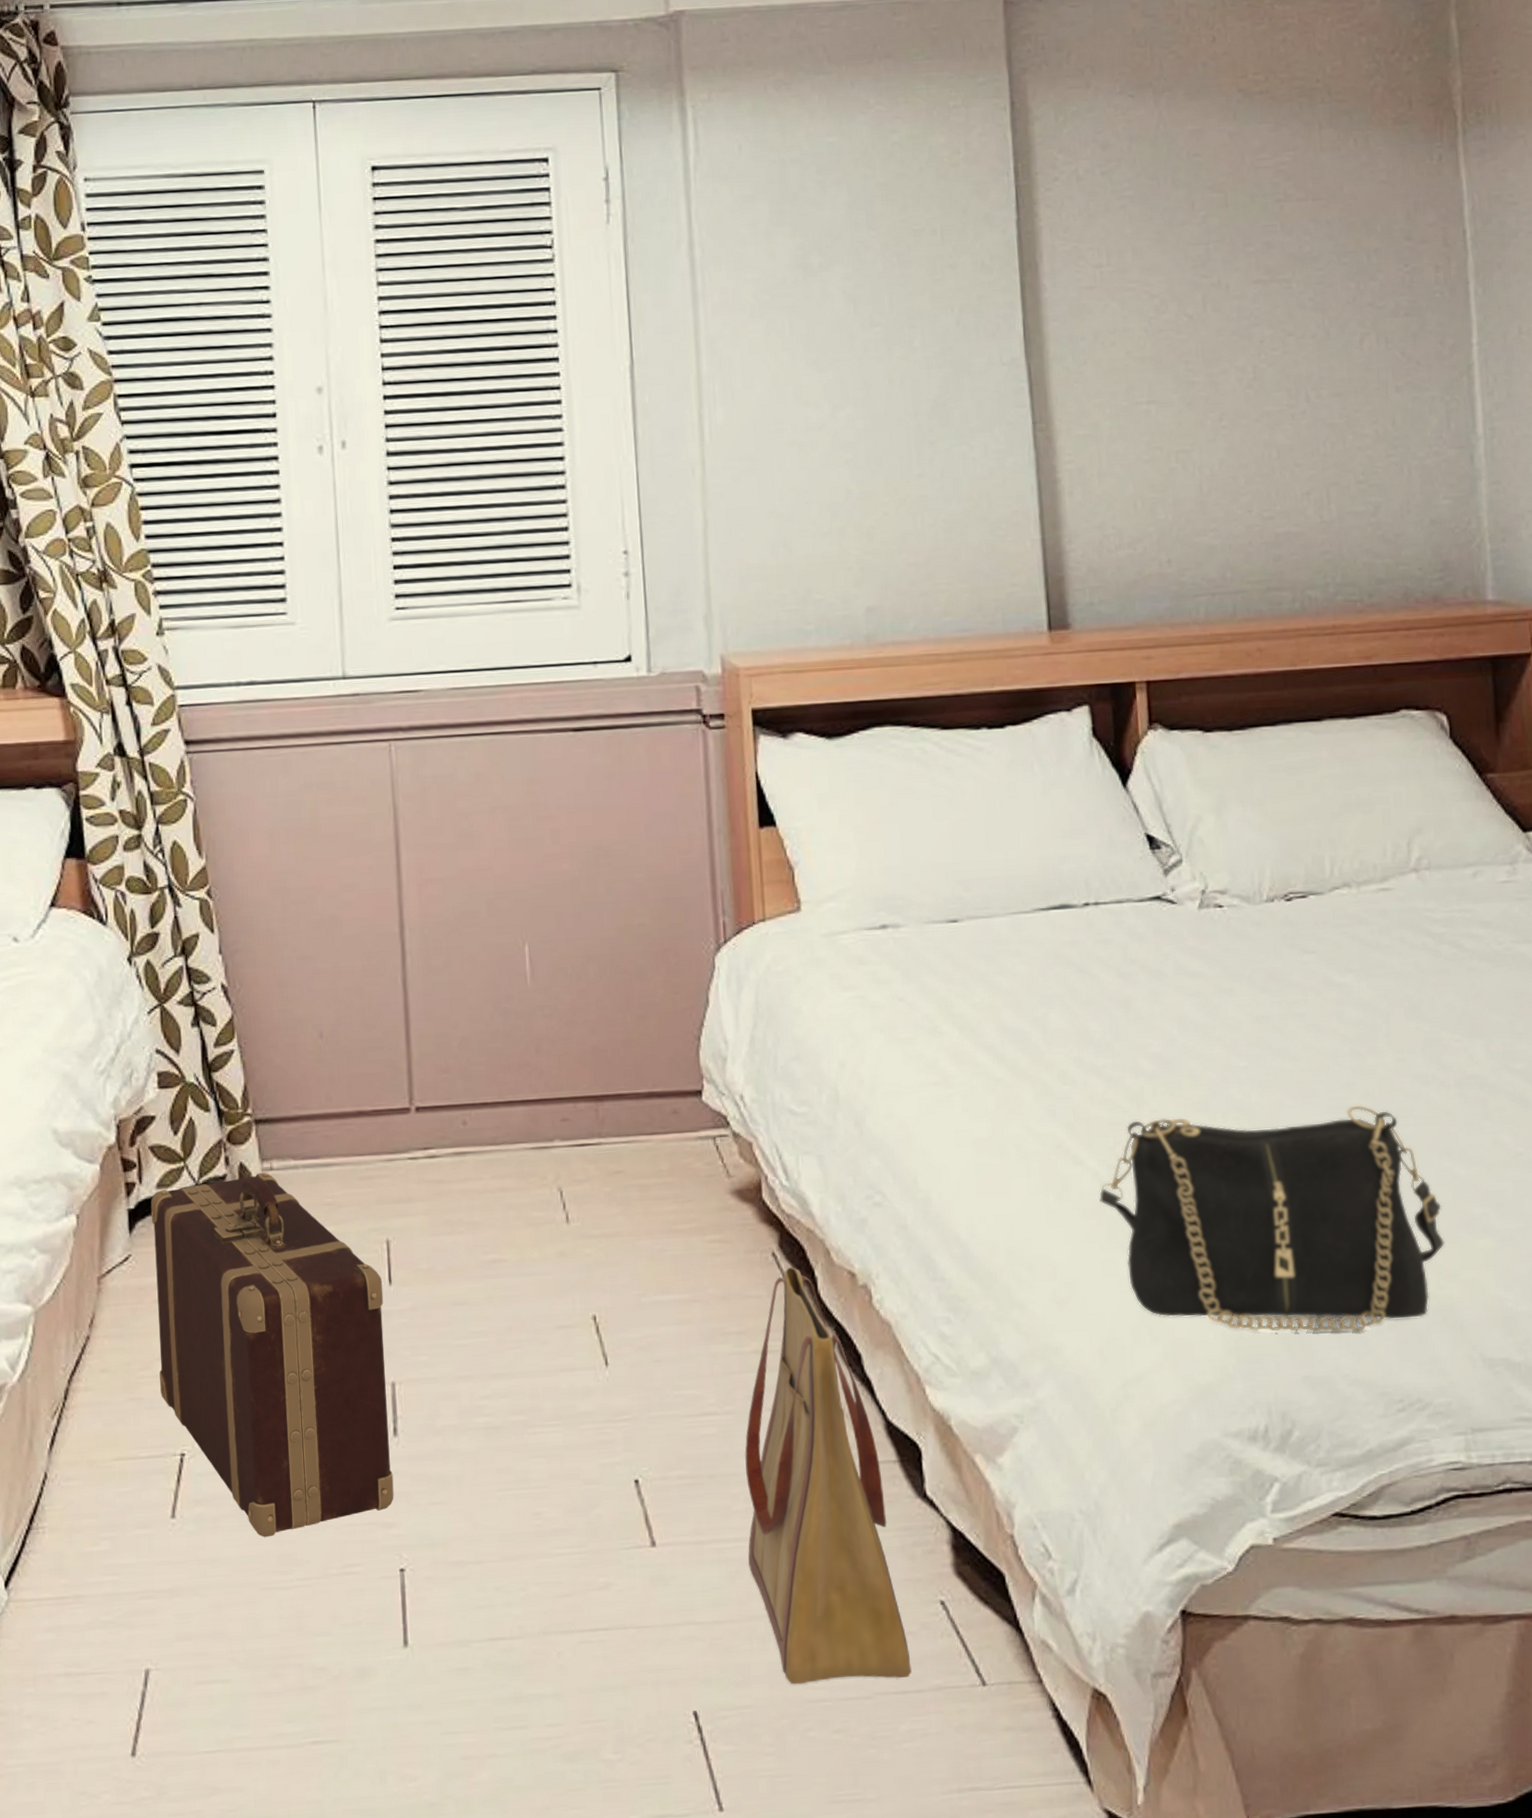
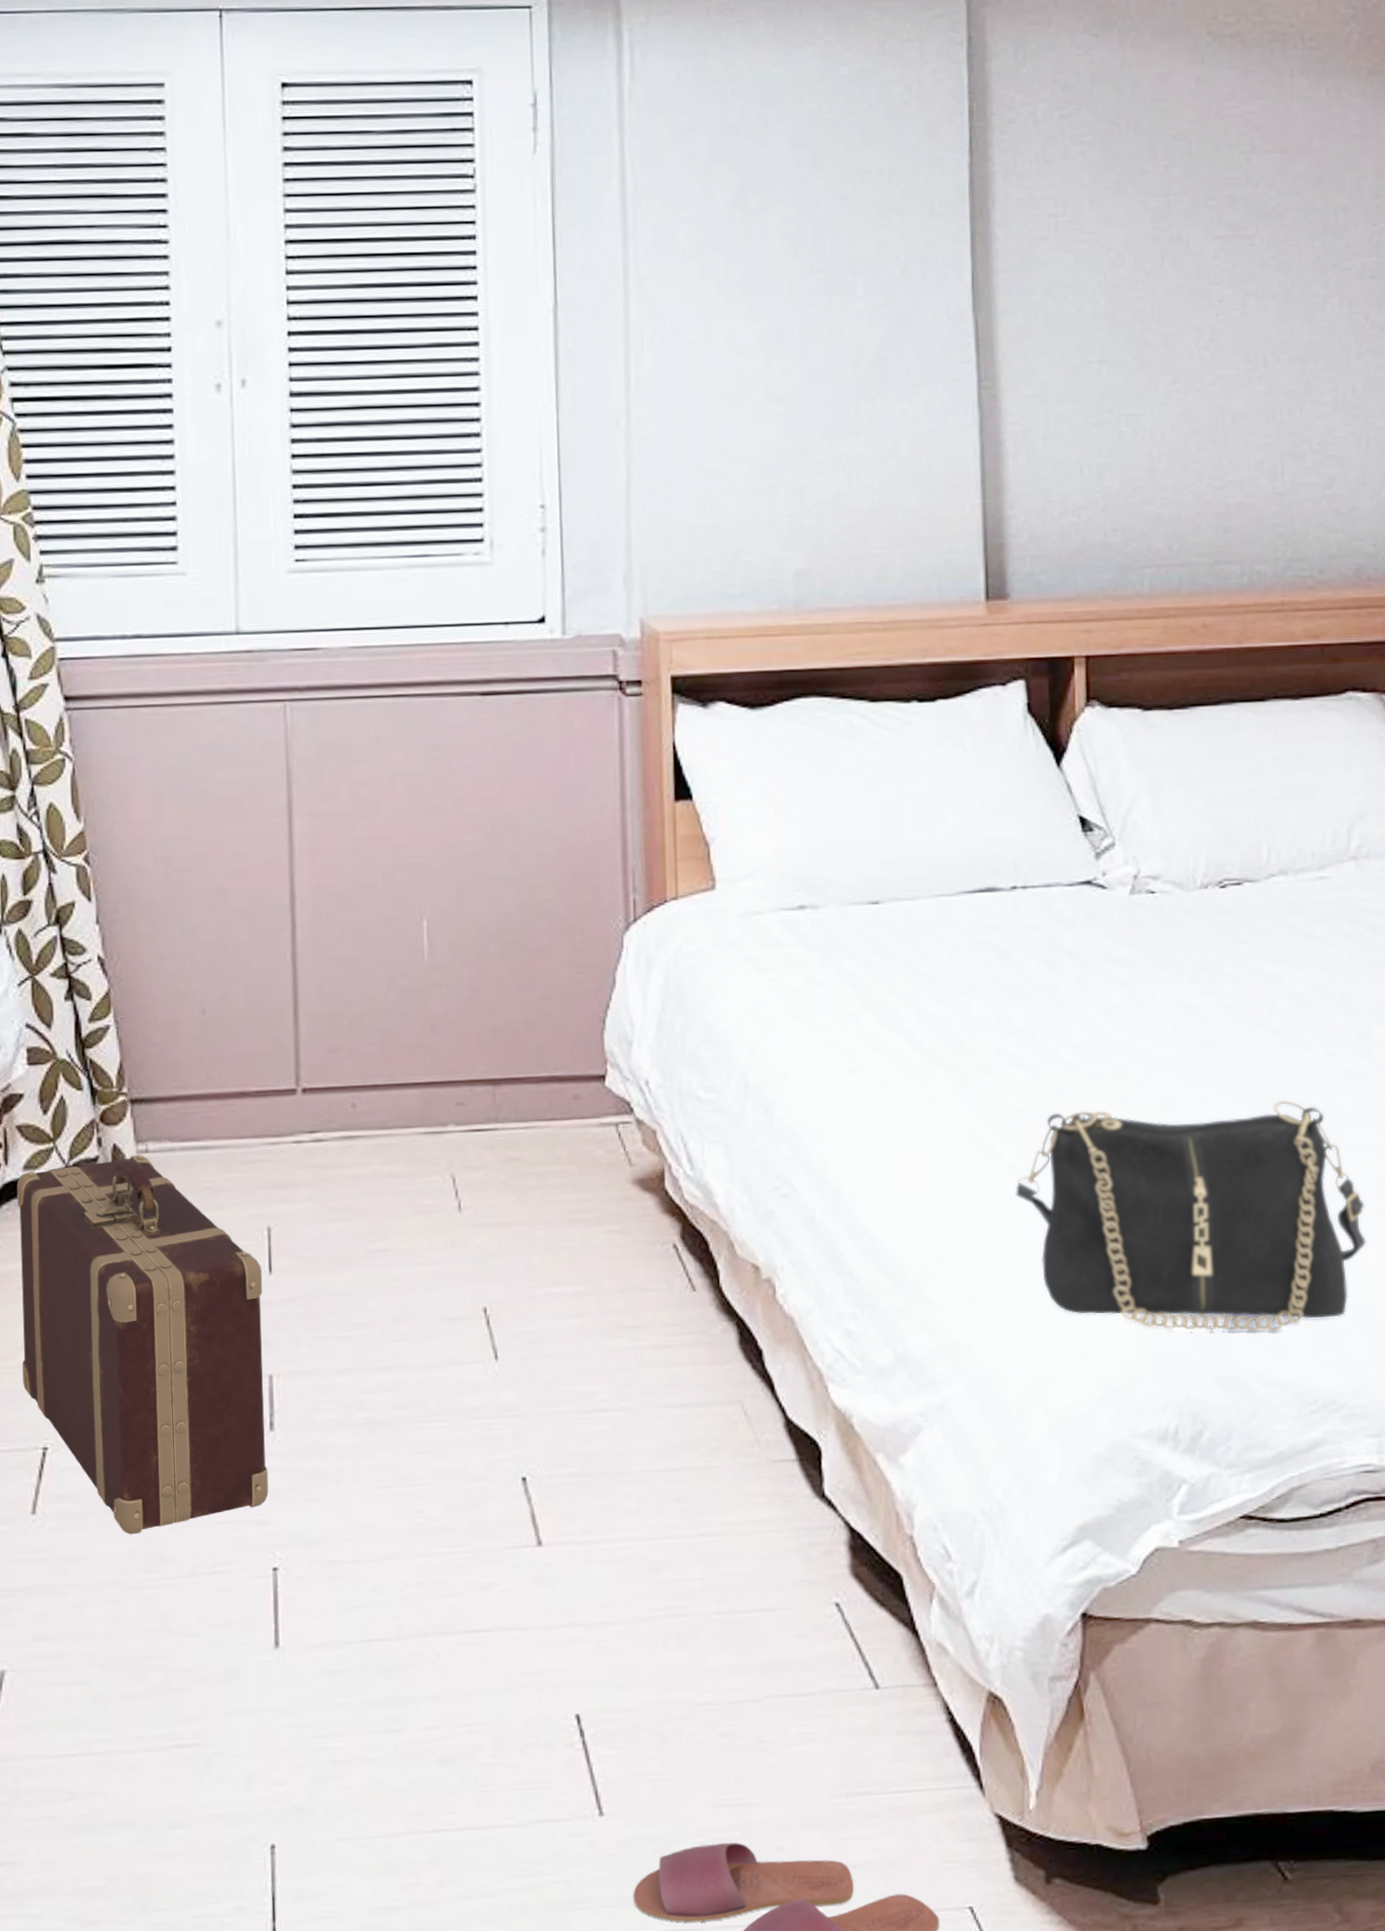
shopping bag: present [744,1267,912,1685] -> none [637,1260,803,1688]

